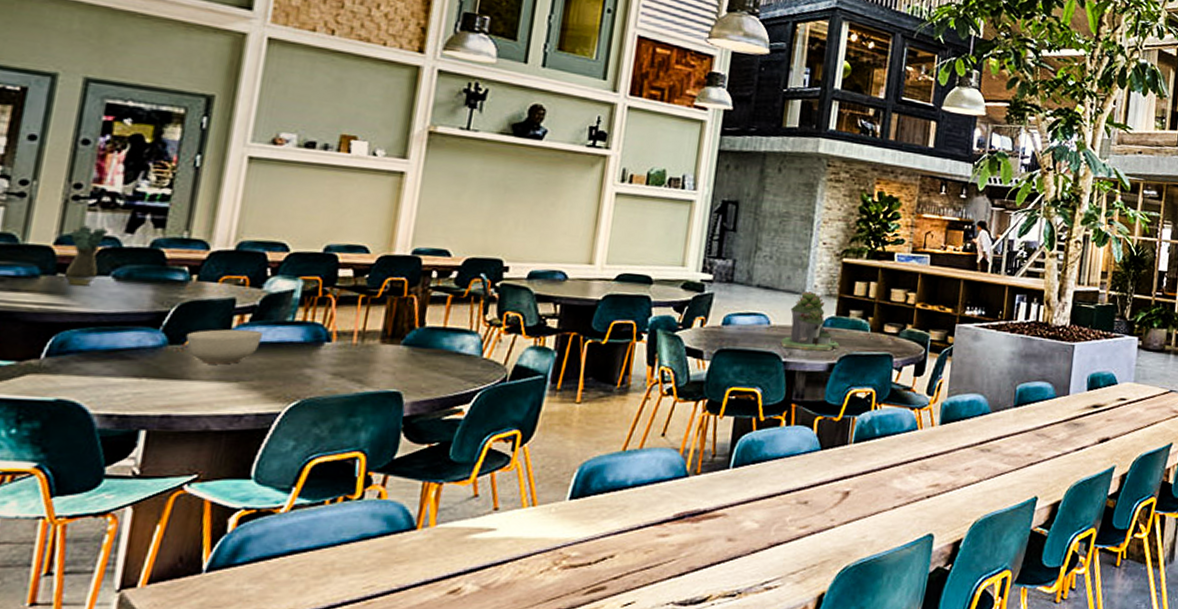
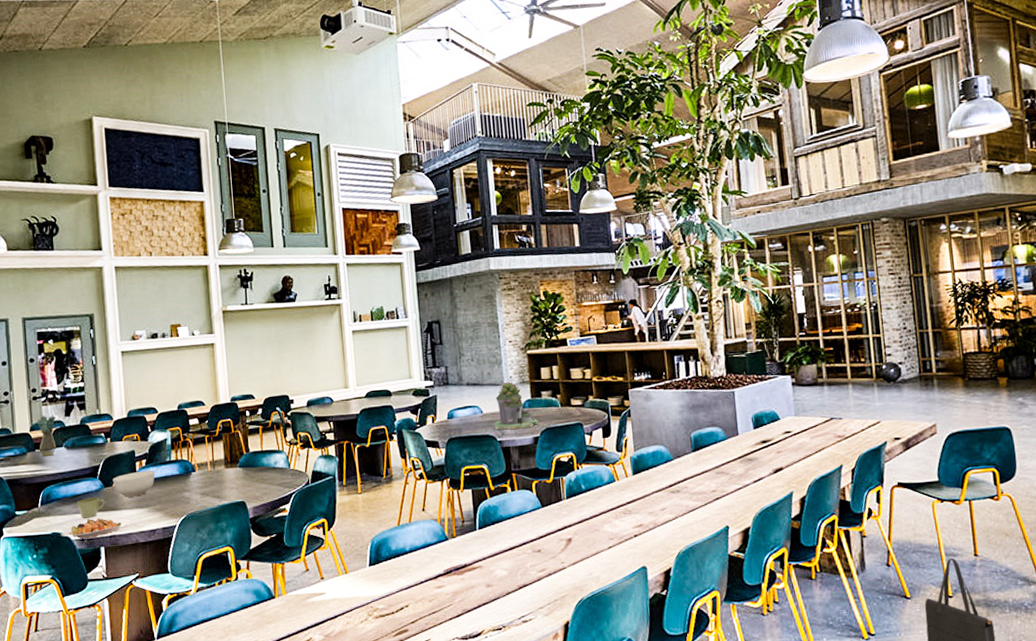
salad: none [71,385,206,416] -> present [60,518,132,540]
cup: none [112,356,166,387] -> present [76,497,105,519]

